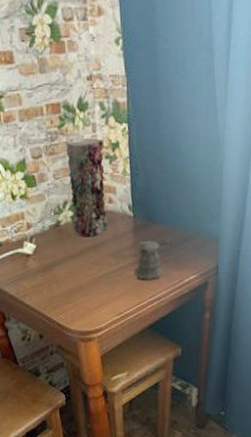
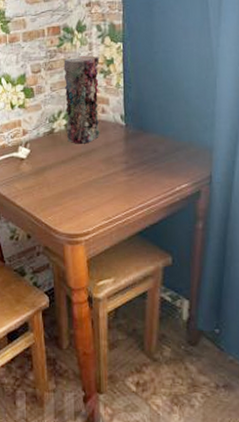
pepper shaker: present [134,240,173,280] -> none [125,148,165,186]

